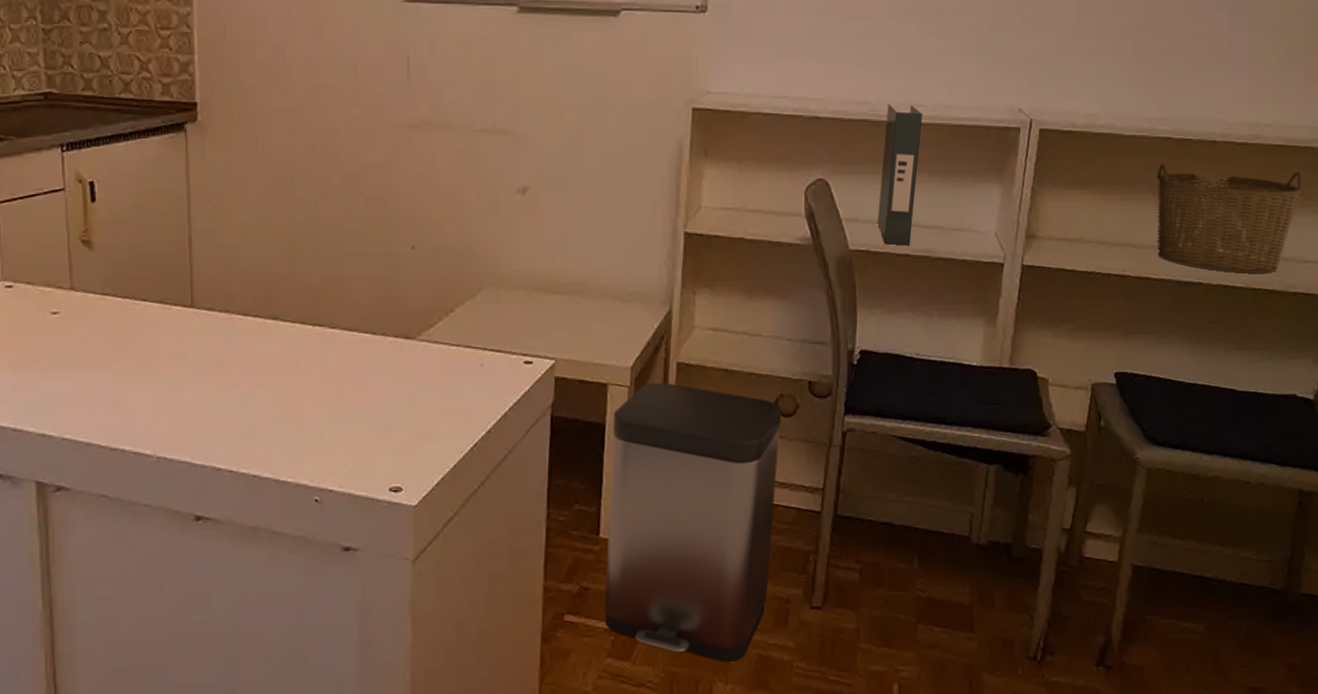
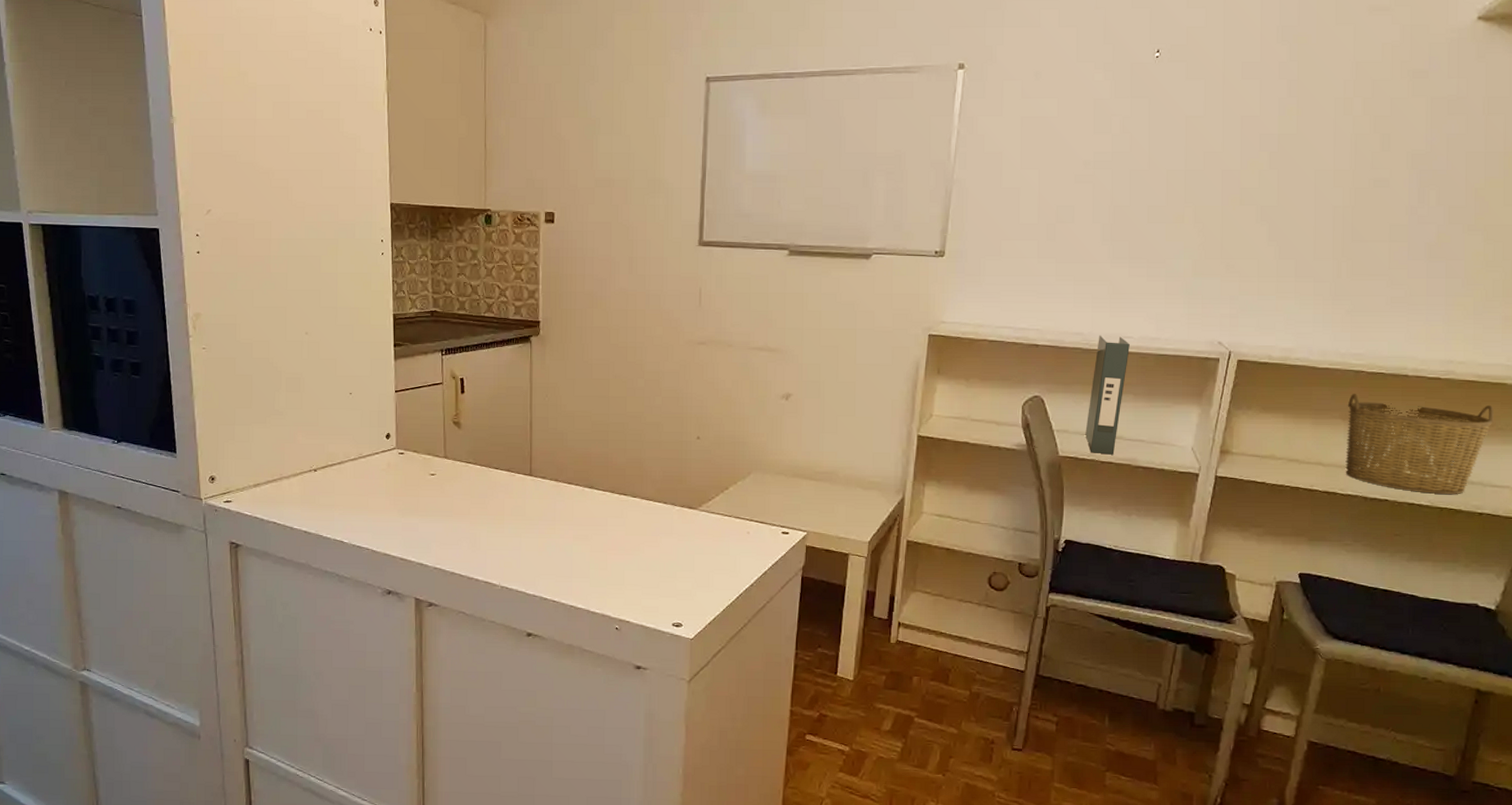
pedal bin: present [604,382,782,662] -> none [839,555,995,786]

